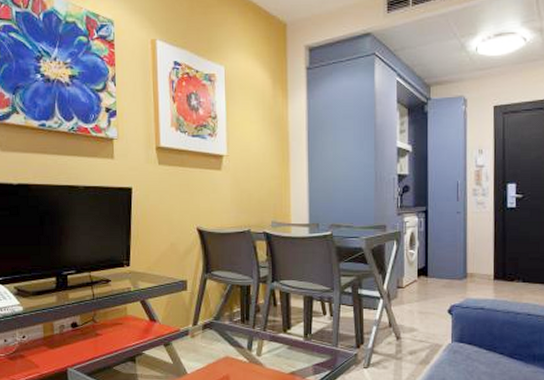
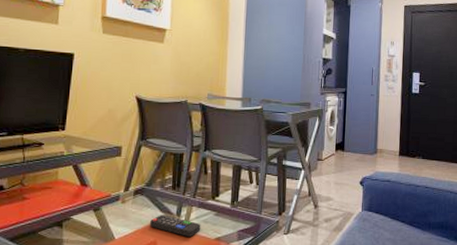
remote control: none [221,349,274,371] -> present [150,215,201,237]

